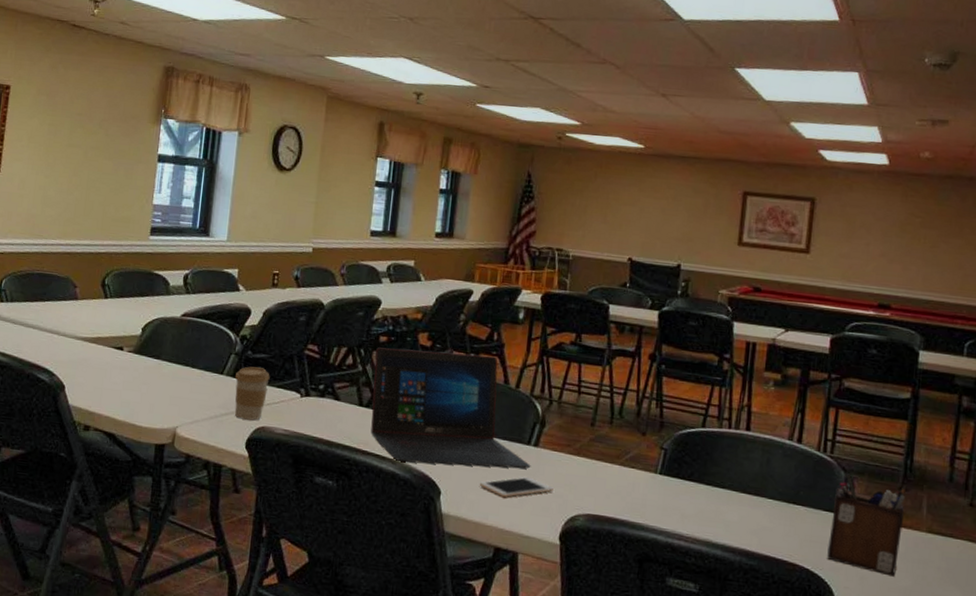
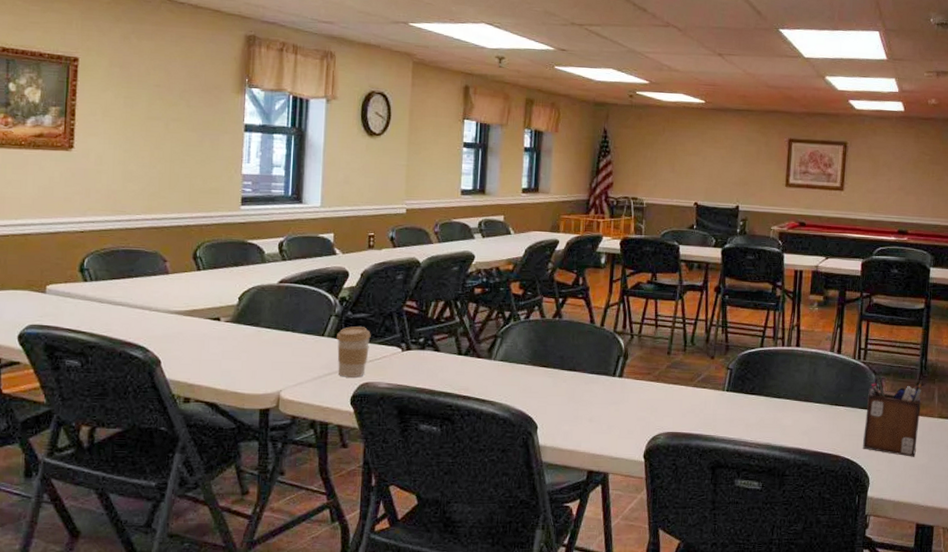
laptop: present [371,347,531,469] -> none [470,298,617,403]
cell phone: present [479,476,554,498] -> none [571,405,637,426]

